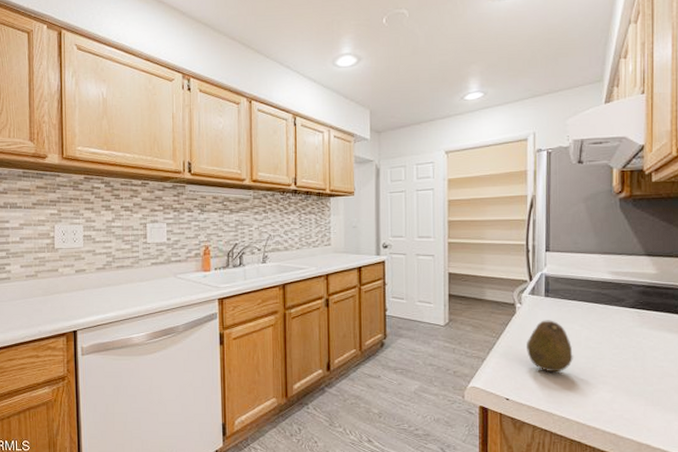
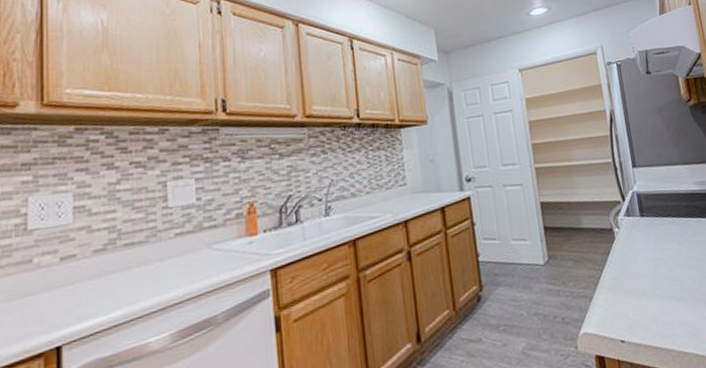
fruit: present [527,320,573,372] -> none [631,241,679,301]

